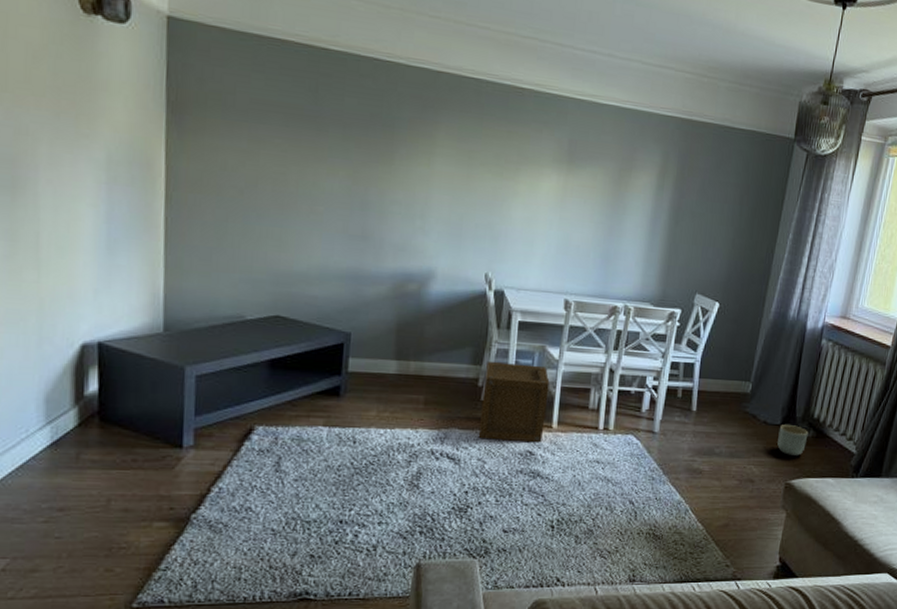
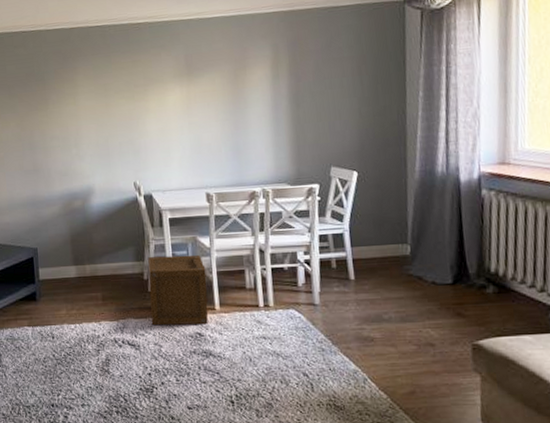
planter: present [777,425,808,456] -> none [452,282,488,315]

